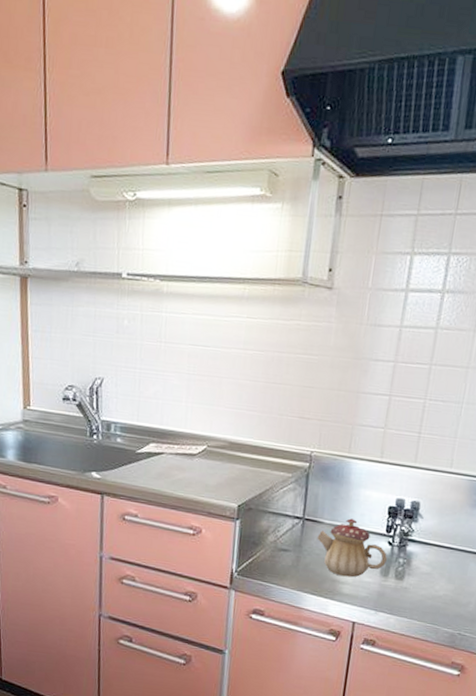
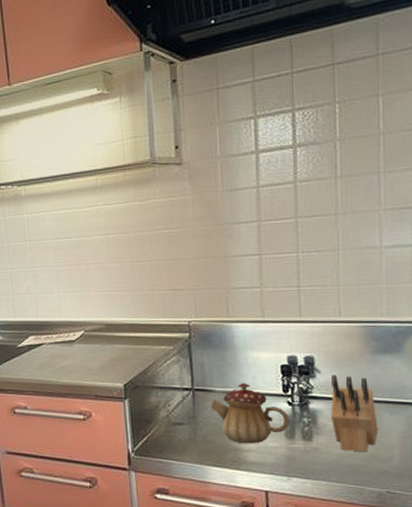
knife block: none [423,521,466,597] -> present [330,375,379,452]

